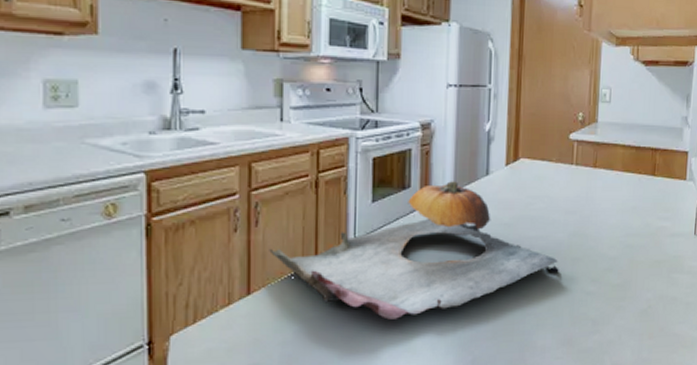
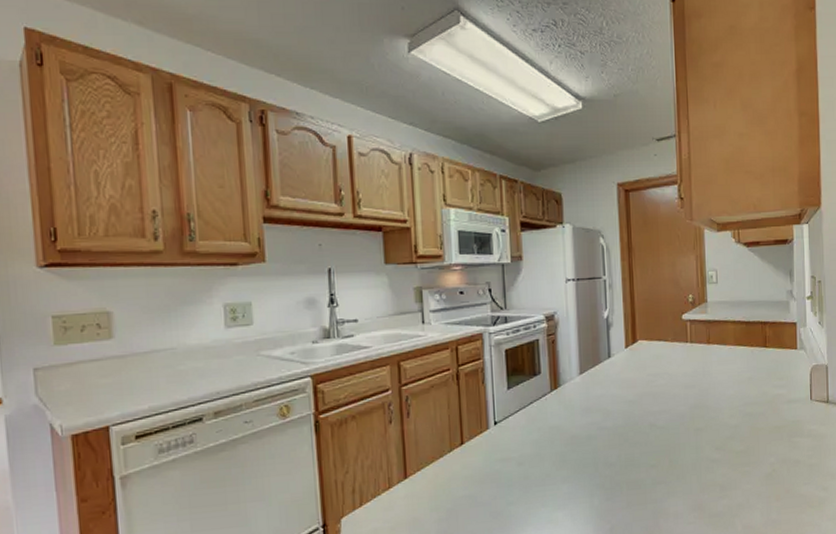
cutting board: present [269,181,559,320] -> none [421,365,684,495]

